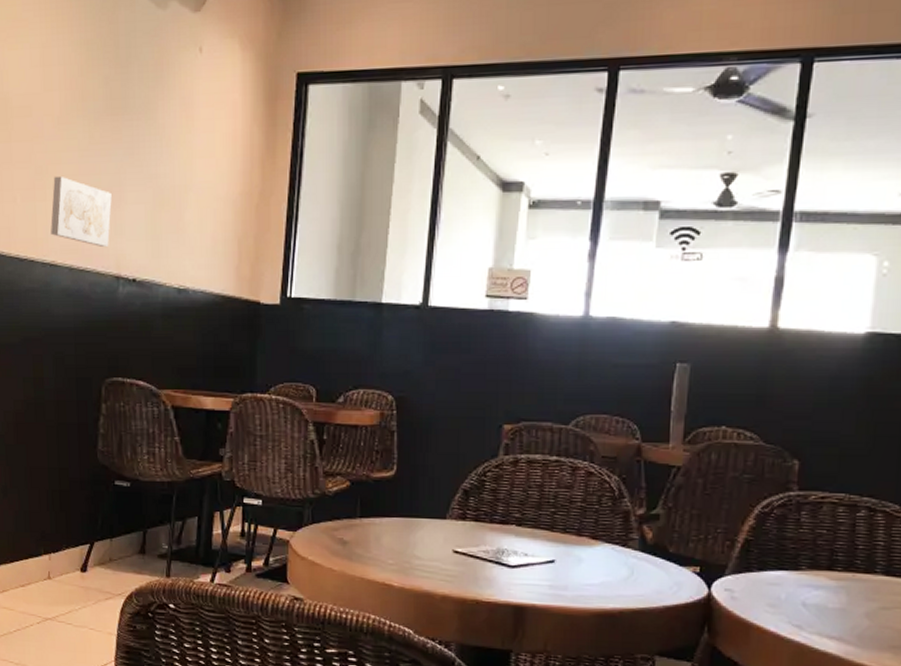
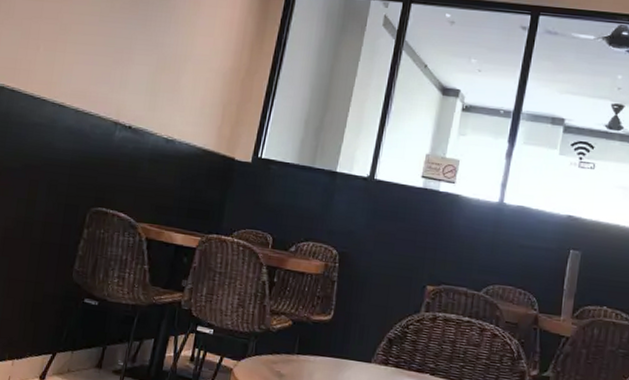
wall art: present [50,175,112,248] -> none [64,33,122,98]

